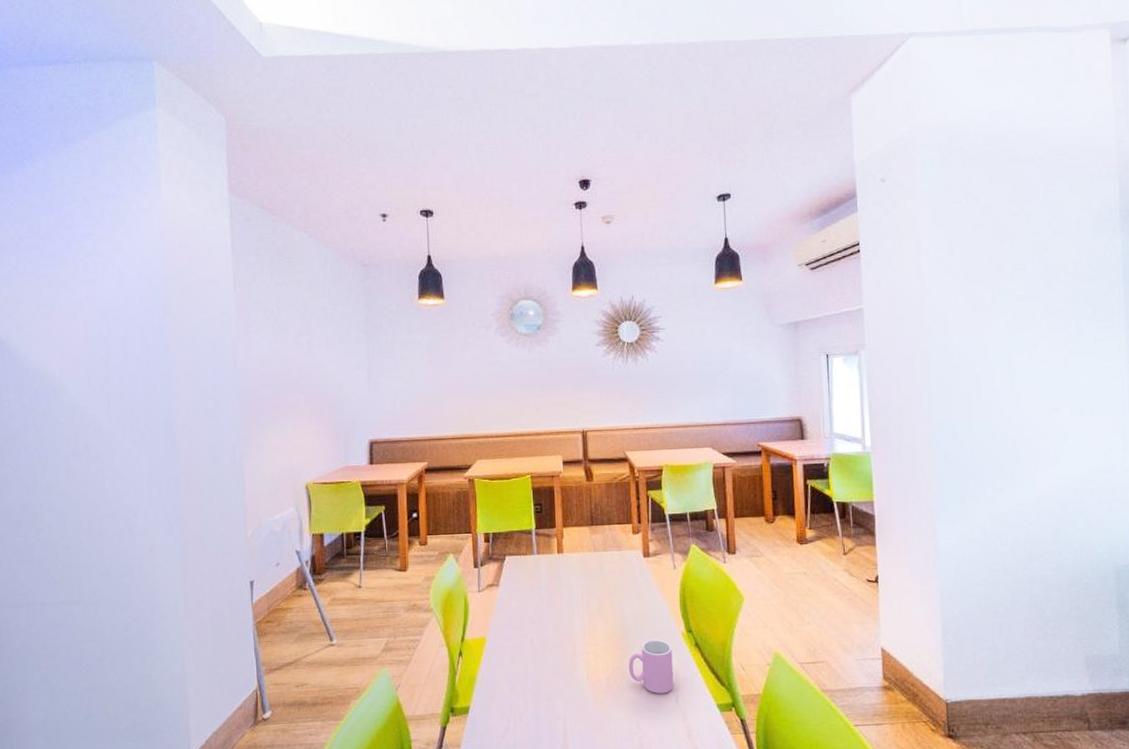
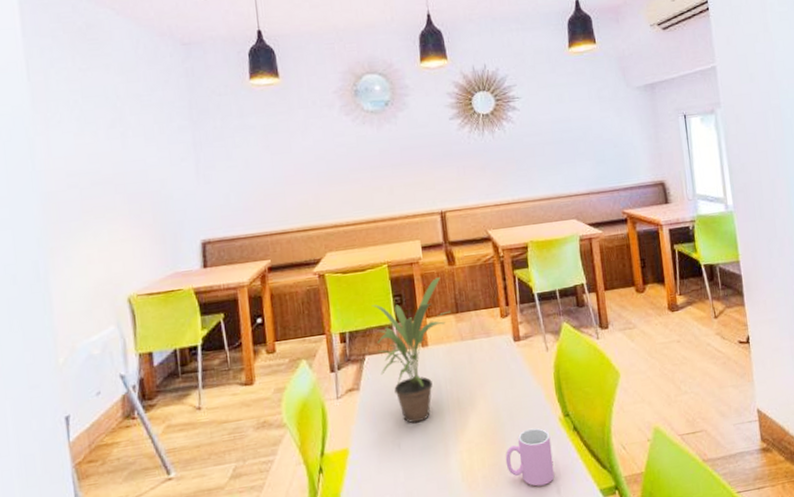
potted plant: none [514,491,586,622] -> present [372,277,451,423]

